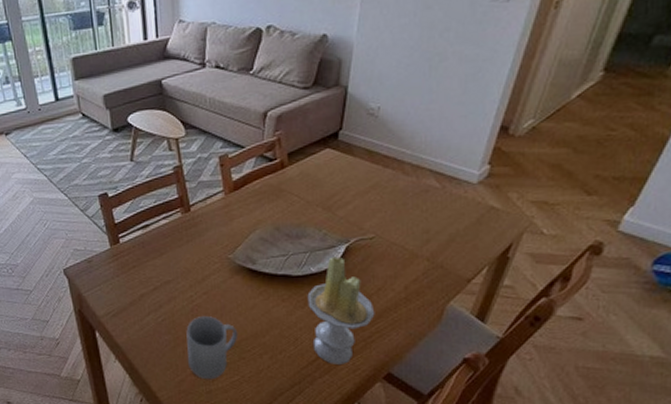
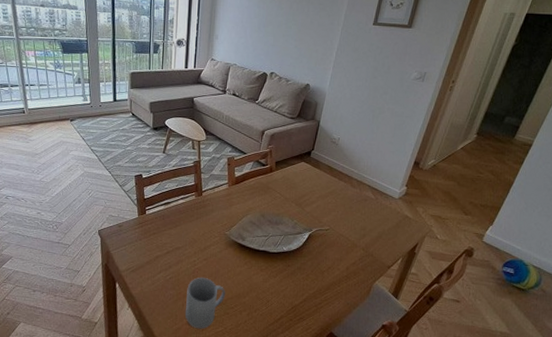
candle: present [307,256,375,366] -> none [279,240,325,324]

